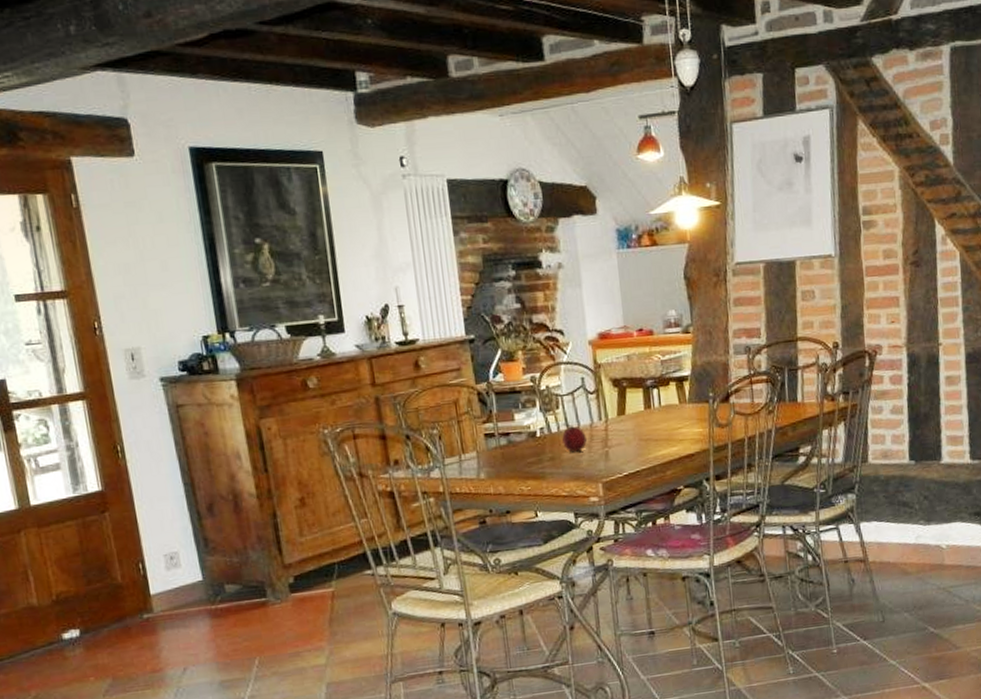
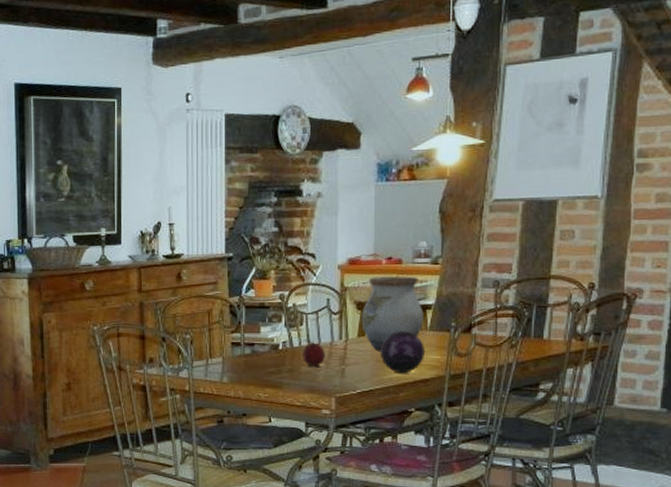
vase: none [618,347,682,430] -> present [361,276,424,352]
decorative orb: none [642,405,687,451] -> present [380,331,425,374]

